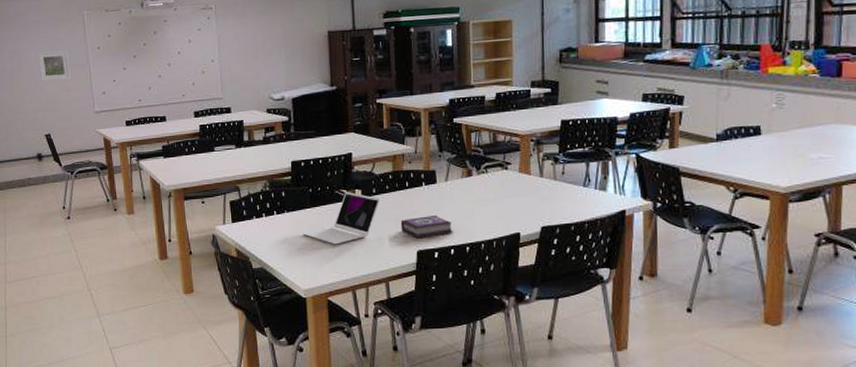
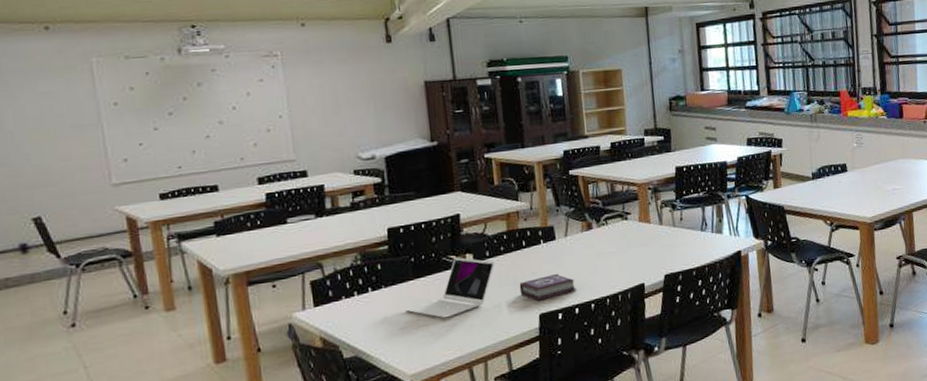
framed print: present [37,50,71,82] -> none [17,108,73,149]

